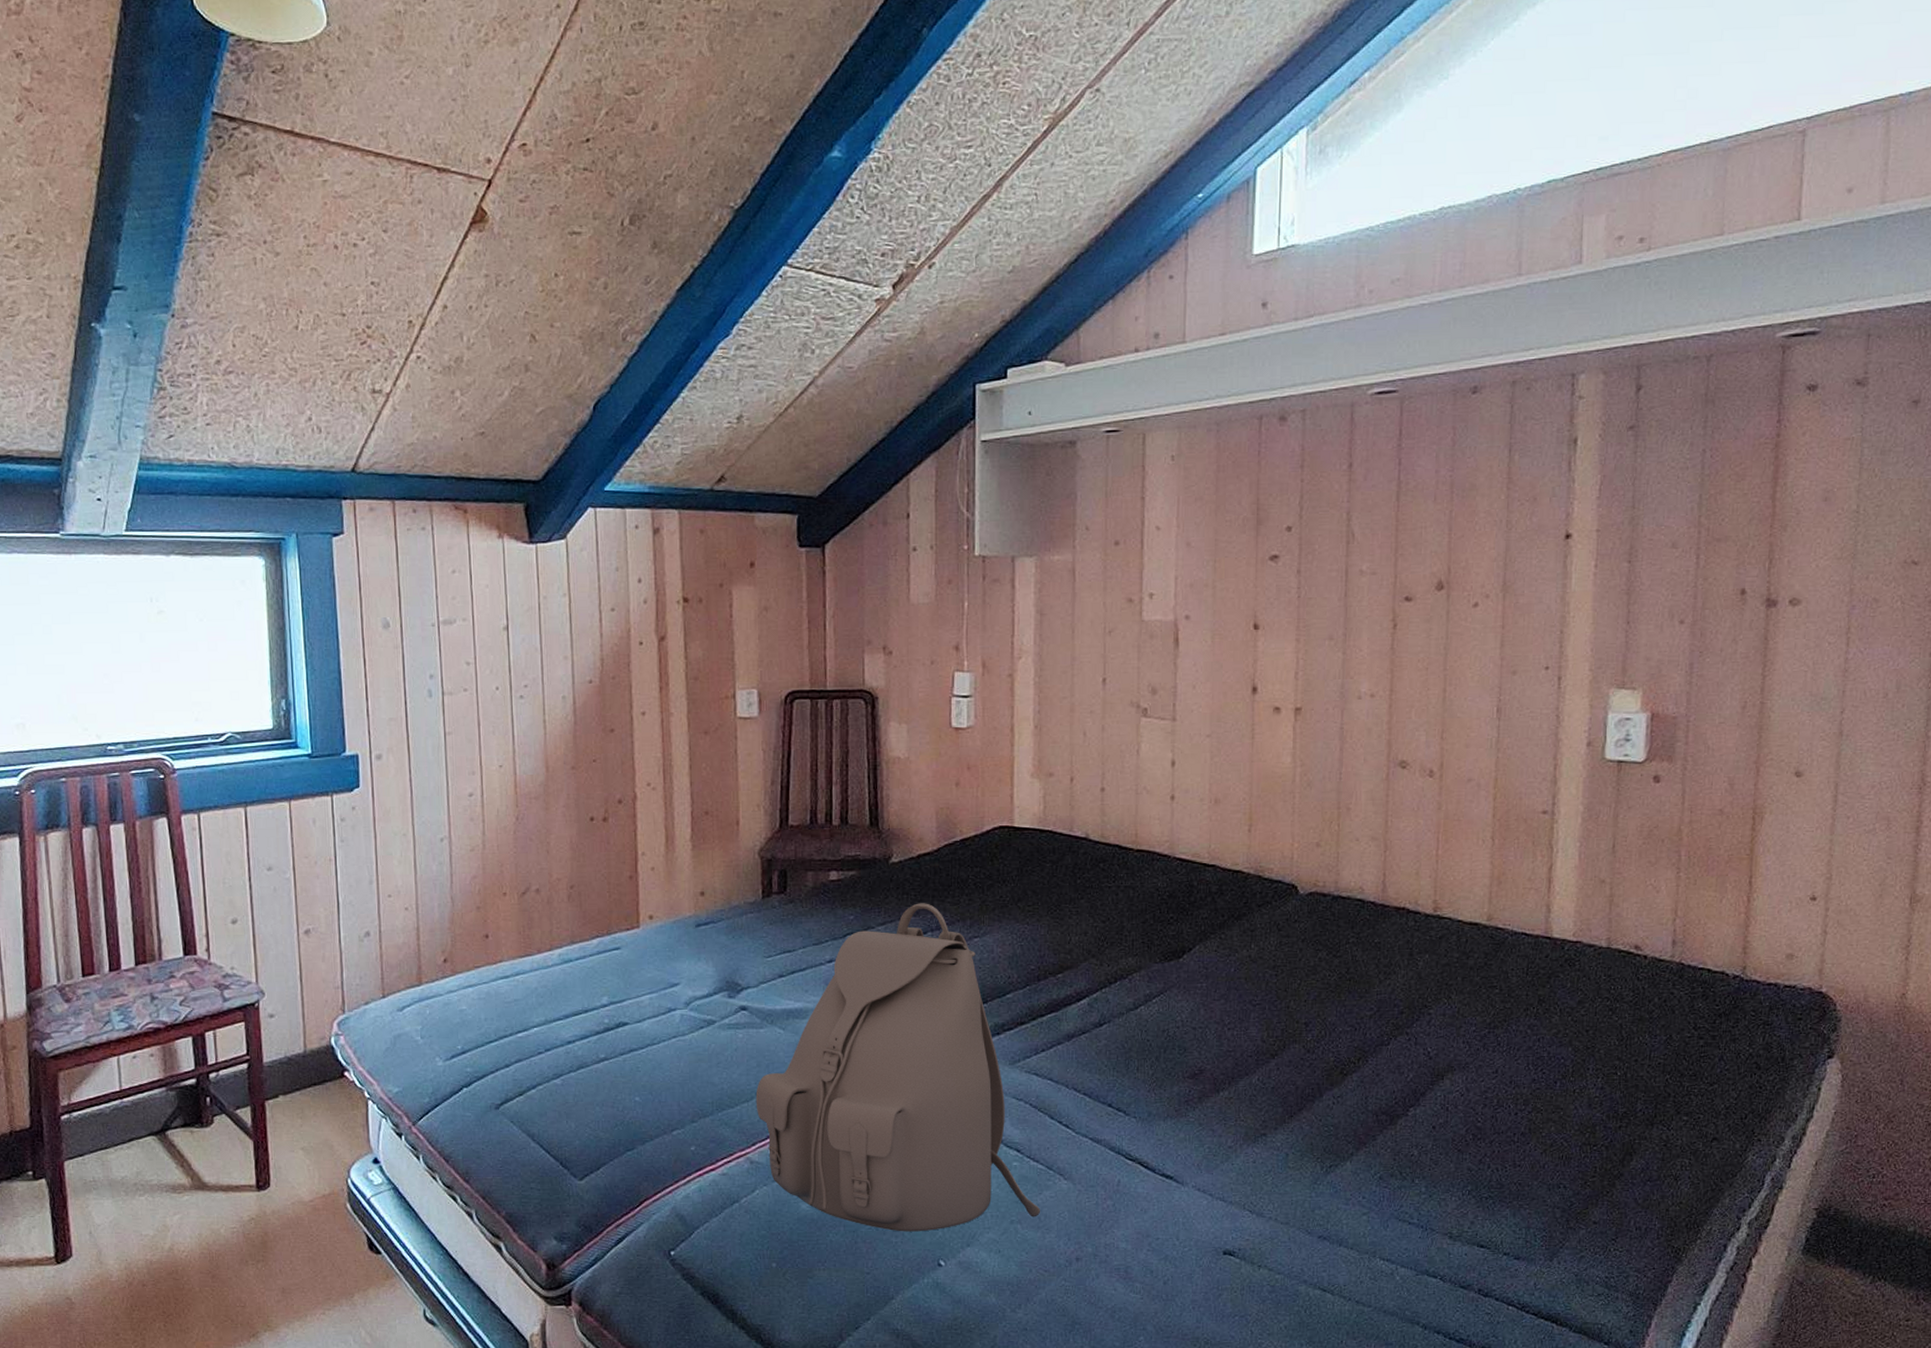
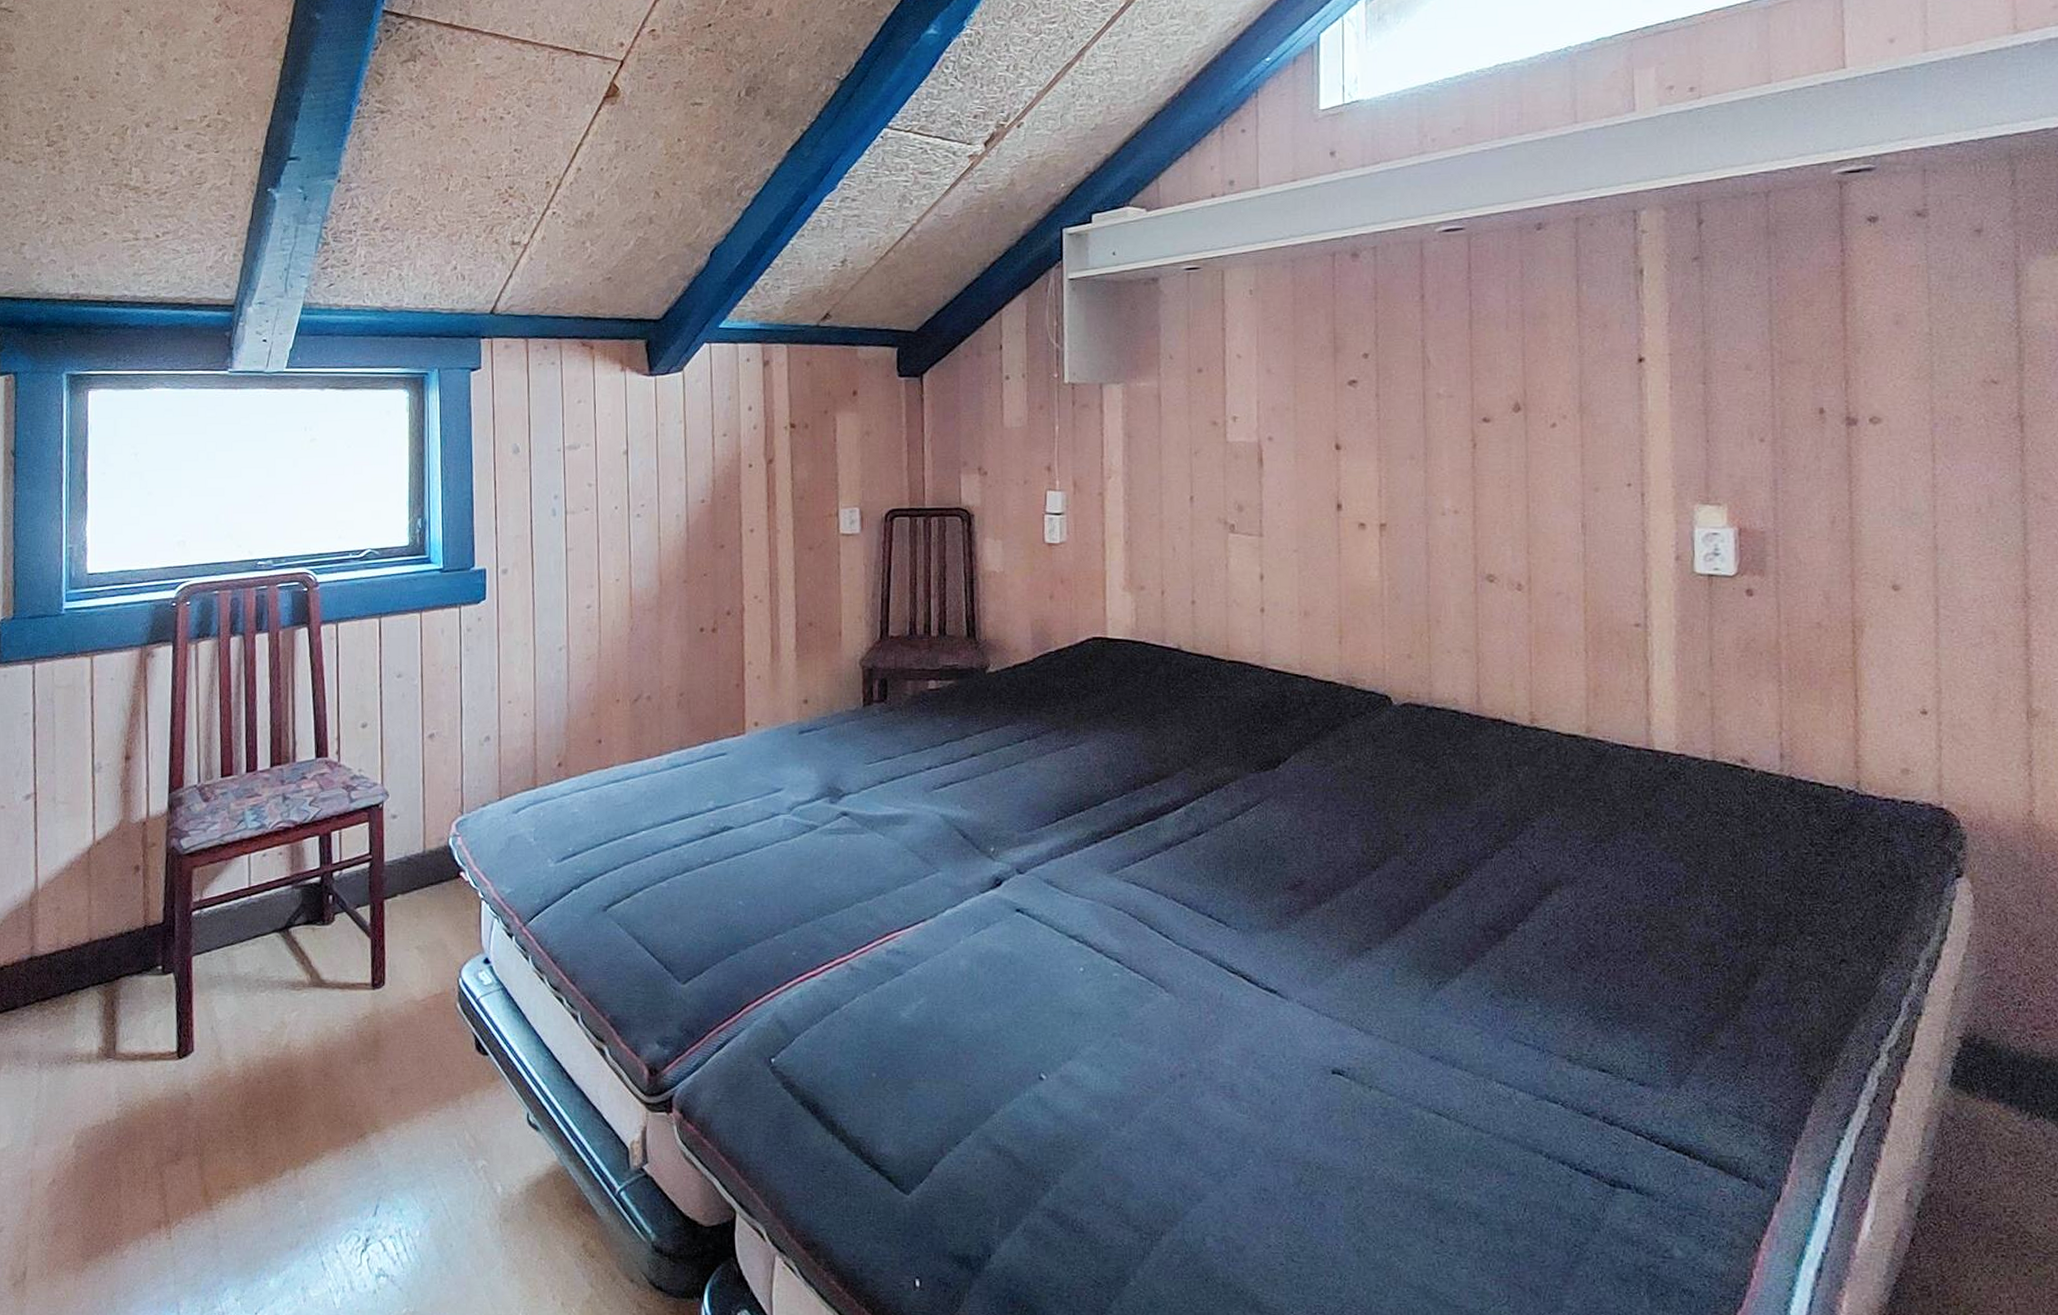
backpack: present [755,903,1041,1232] -> none [856,712,1143,1043]

